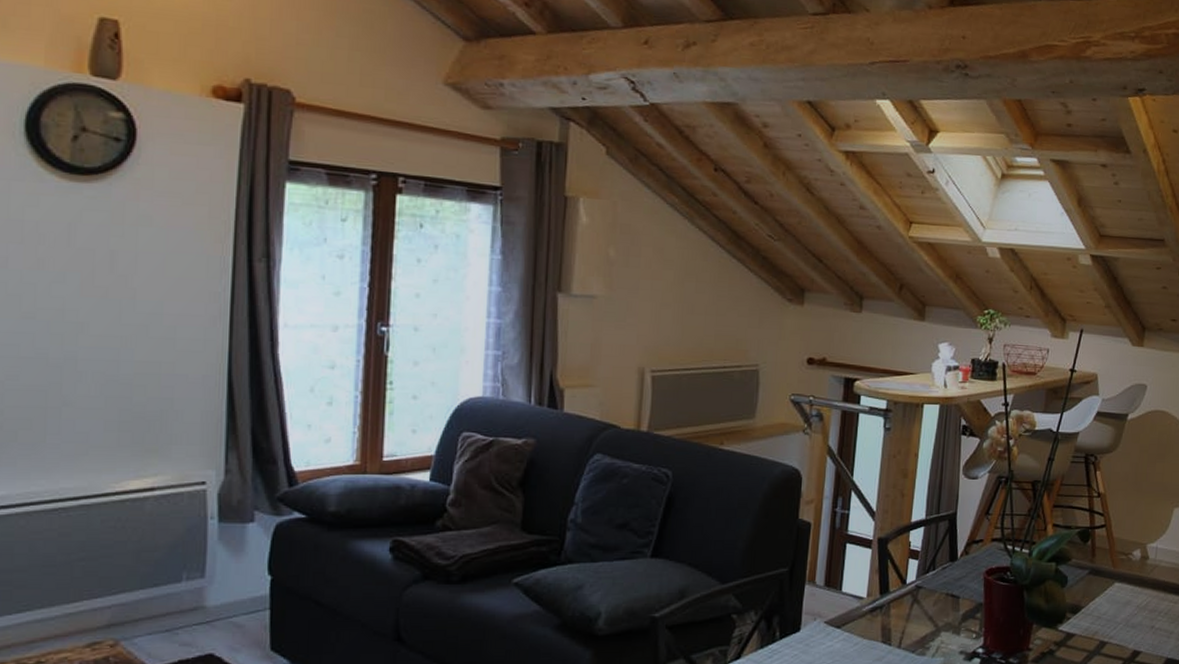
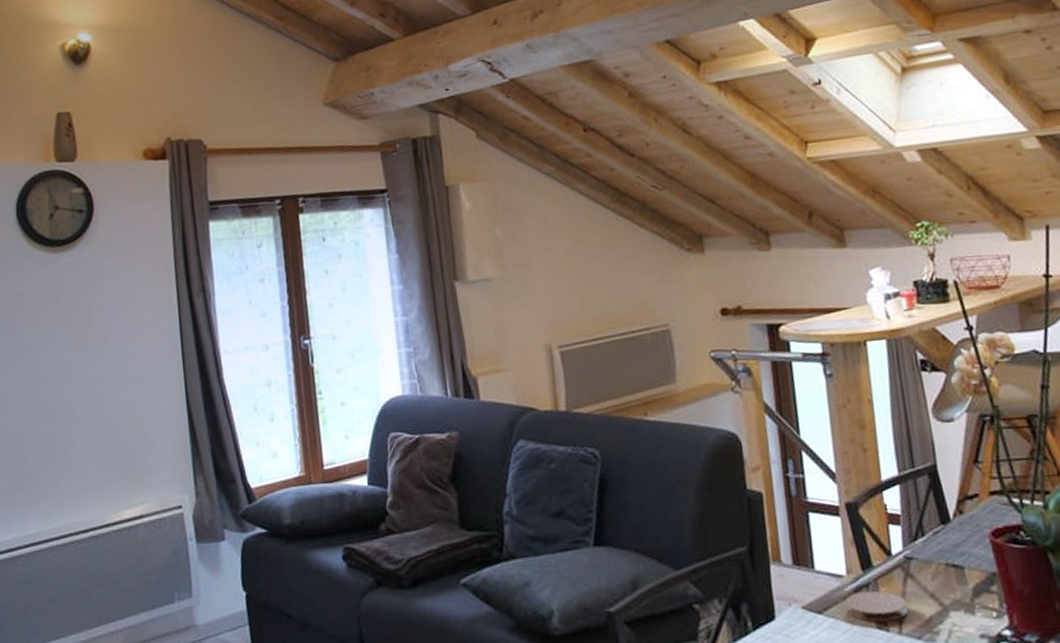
coaster: none [861,611,909,638] -> present [845,591,908,623]

